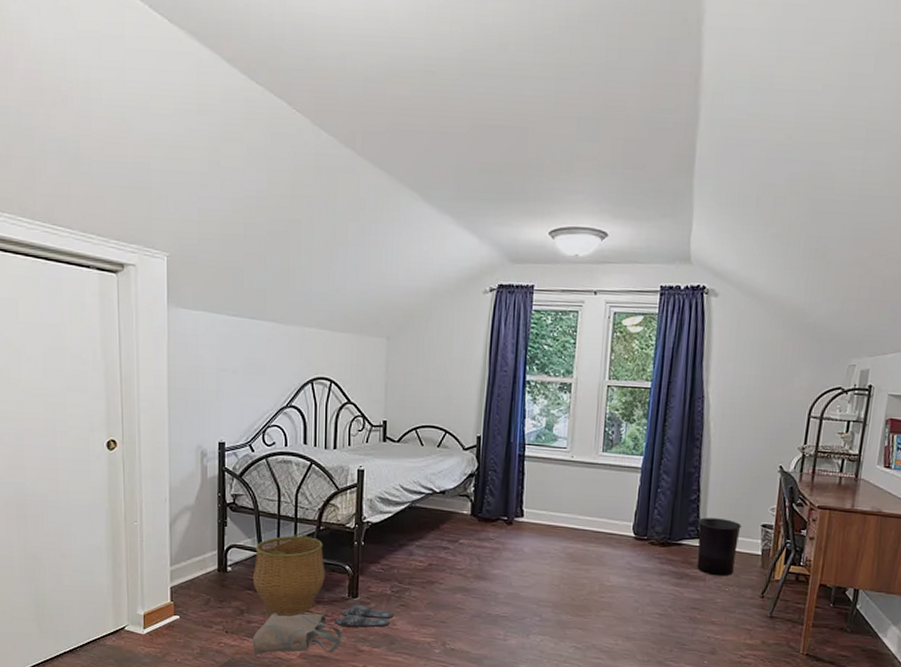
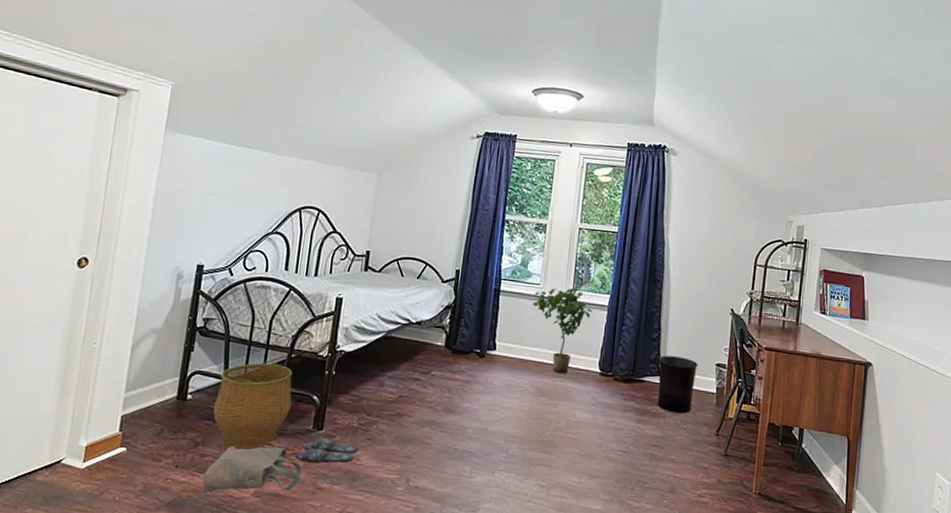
potted plant: none [559,450,624,539] -> present [532,288,592,374]

